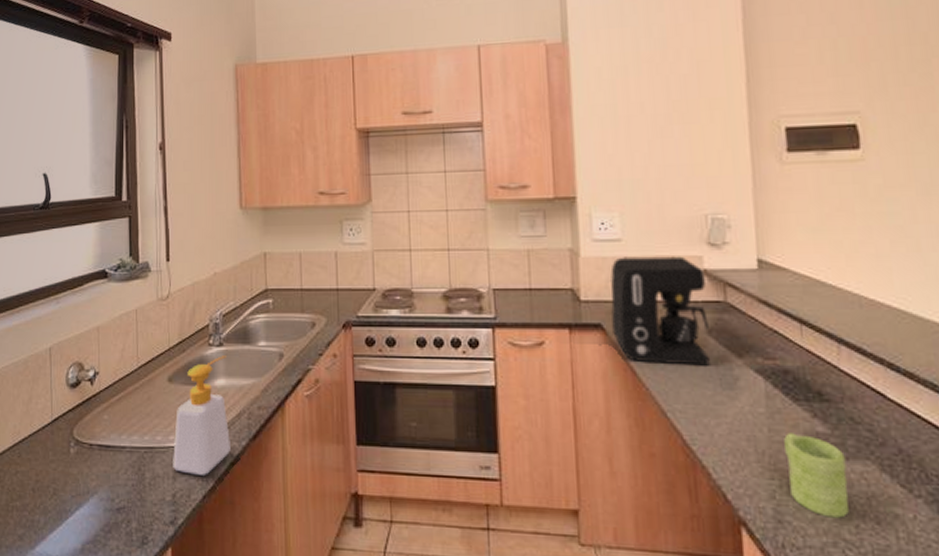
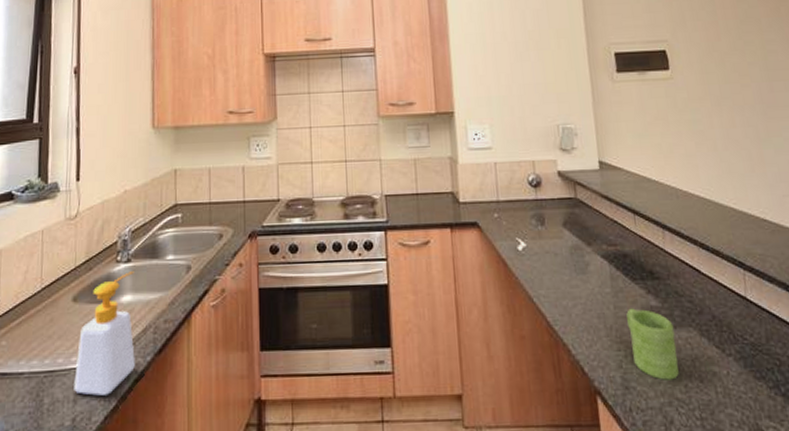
coffee maker: present [610,256,710,366] -> none [484,160,566,255]

